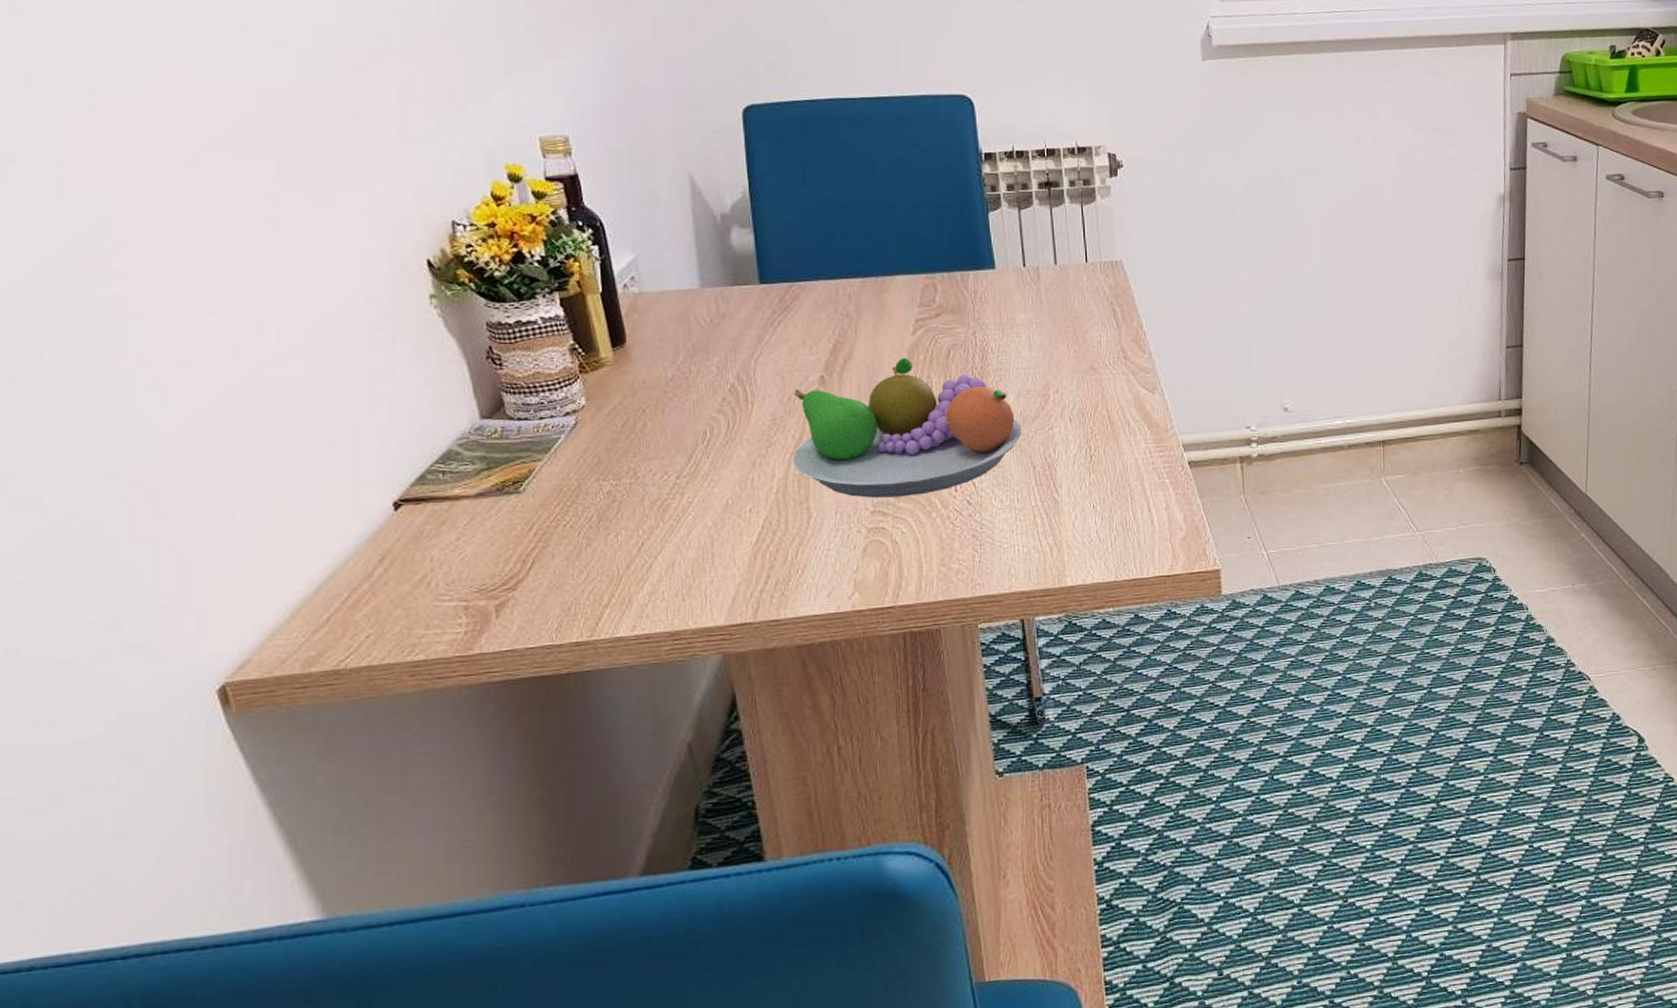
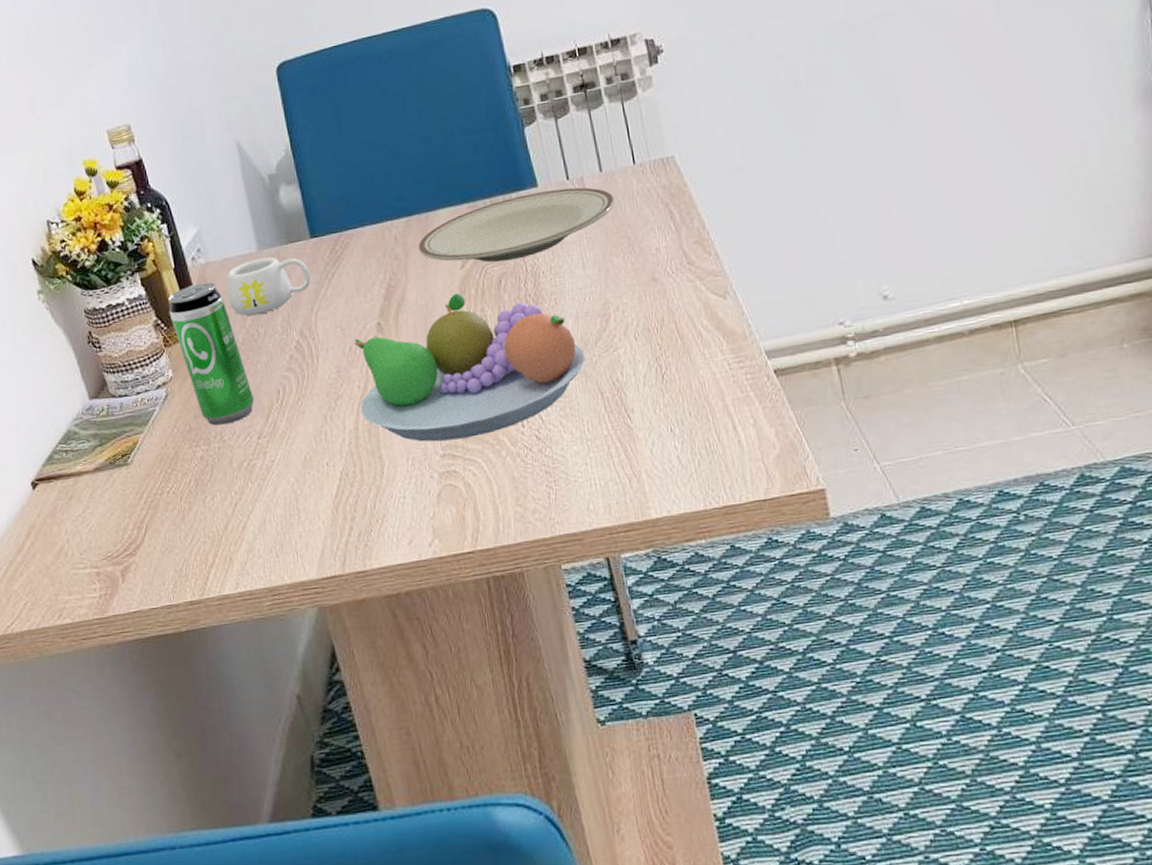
beverage can: none [589,312,676,461] -> present [168,282,254,426]
mug: none [660,296,755,353] -> present [227,257,311,317]
plate: none [872,274,1066,334] -> present [418,187,616,263]

